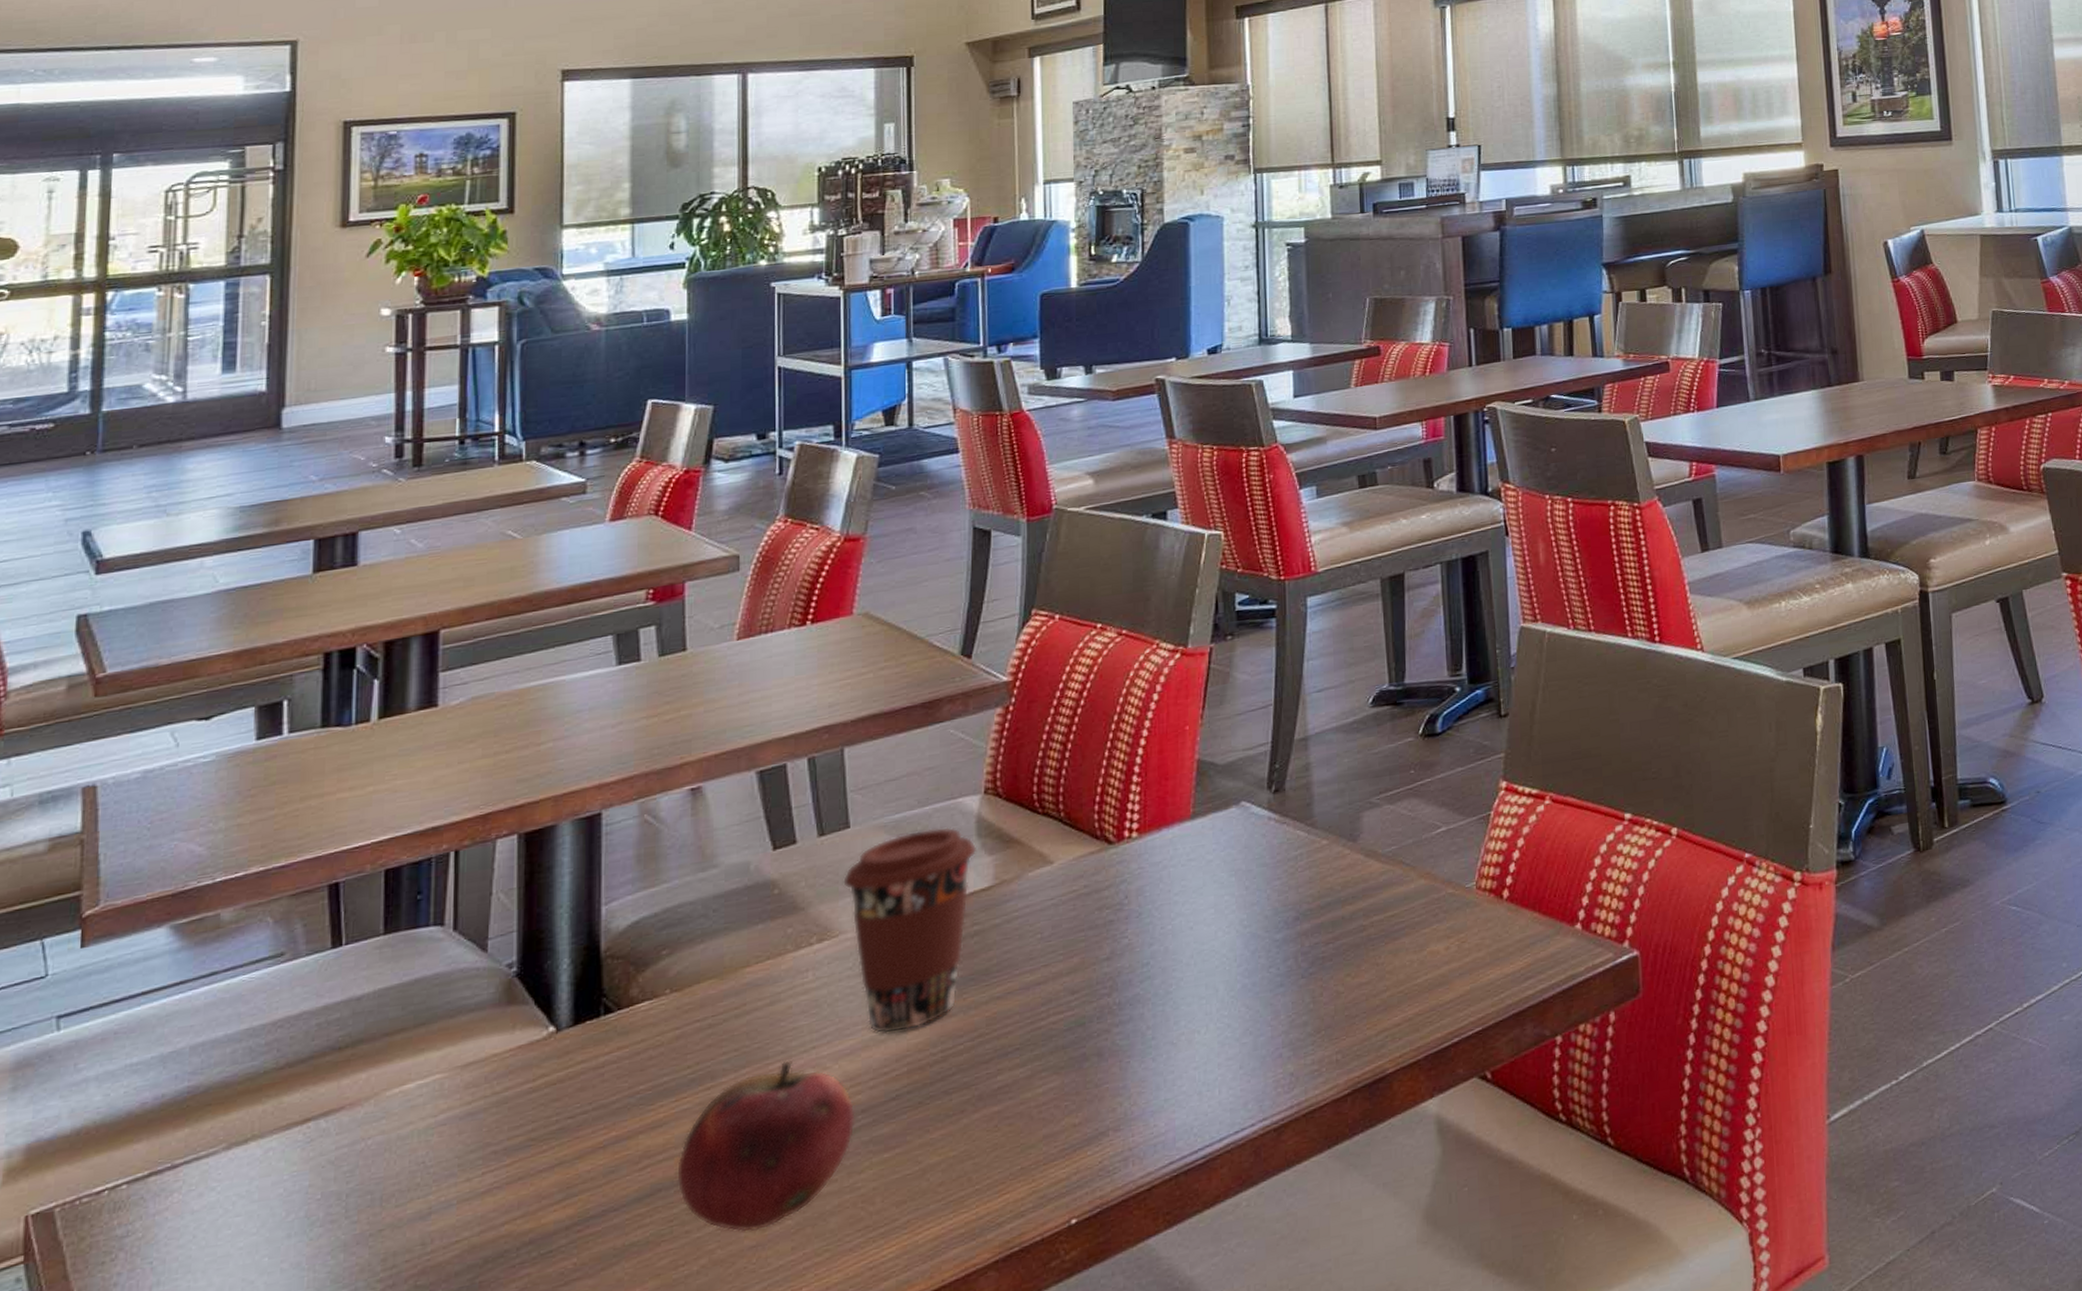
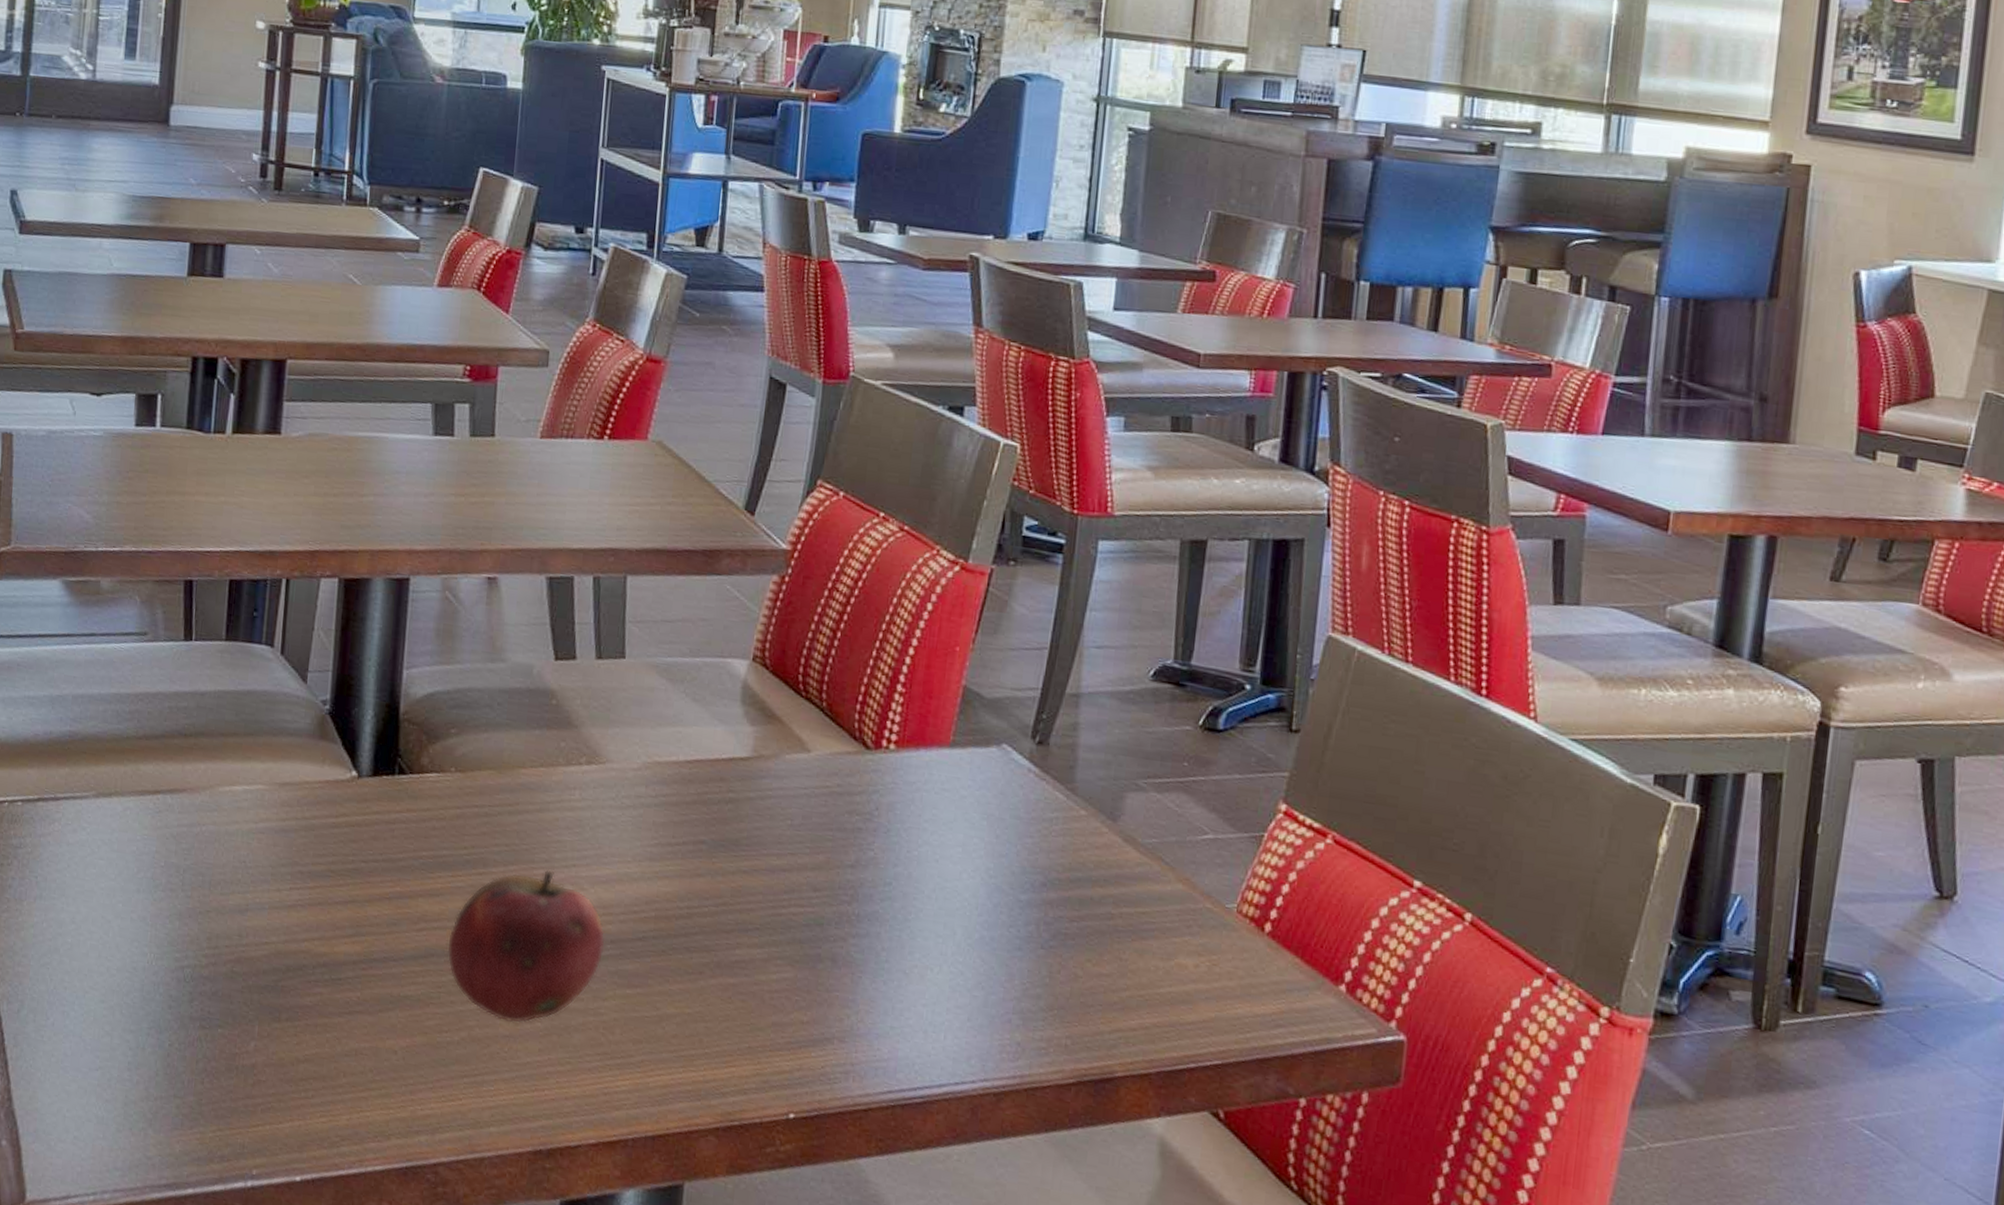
coffee cup: present [843,827,977,1034] -> none [614,679,740,877]

